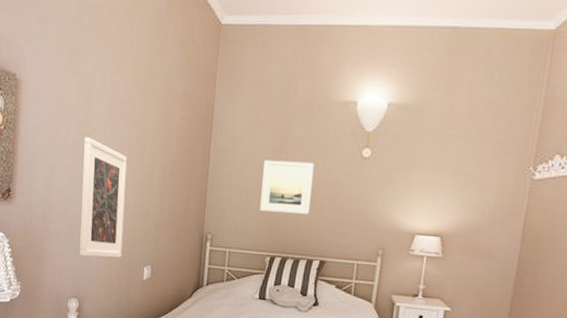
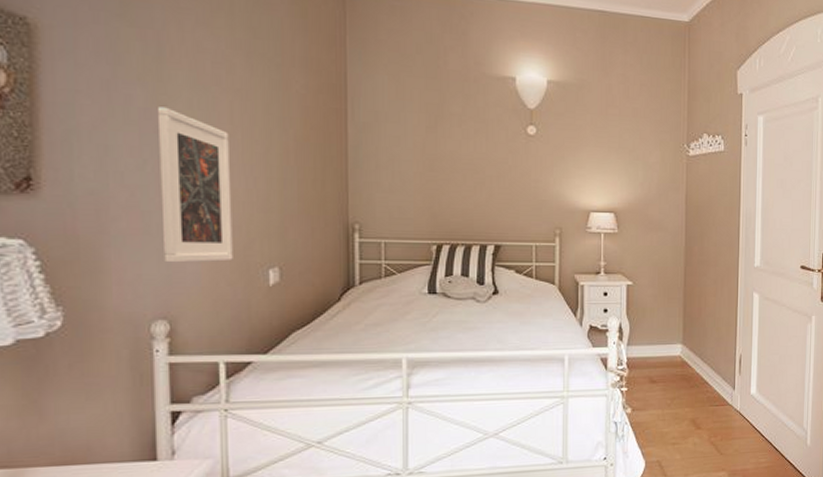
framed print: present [260,159,315,215] -> none [416,137,477,197]

